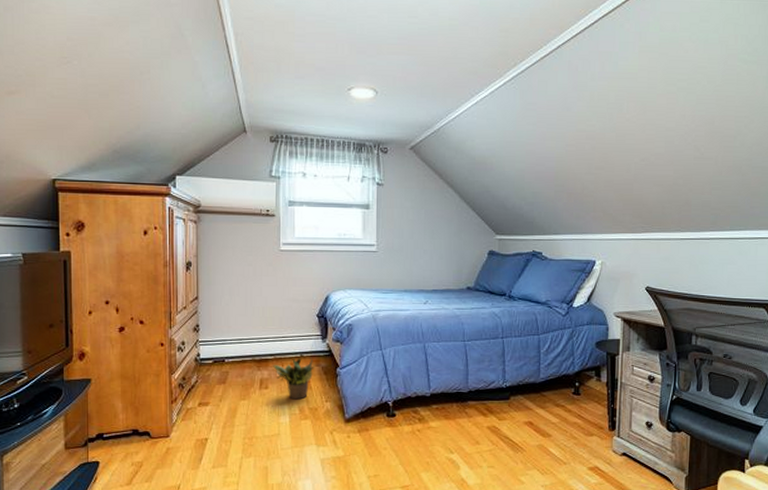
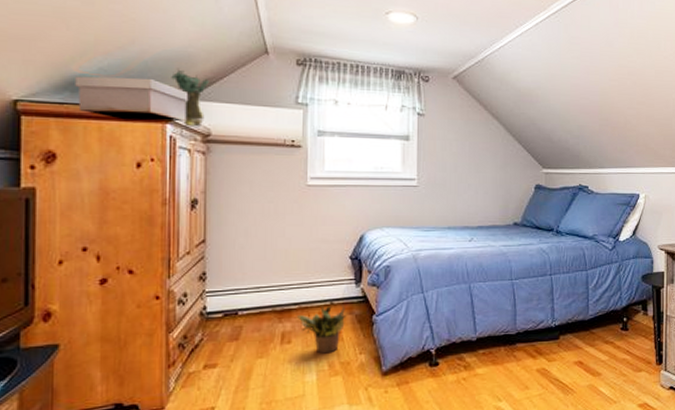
decorative box: none [96,157,183,195] -> present [75,76,189,122]
vase: none [169,148,199,199] -> present [171,68,210,127]

